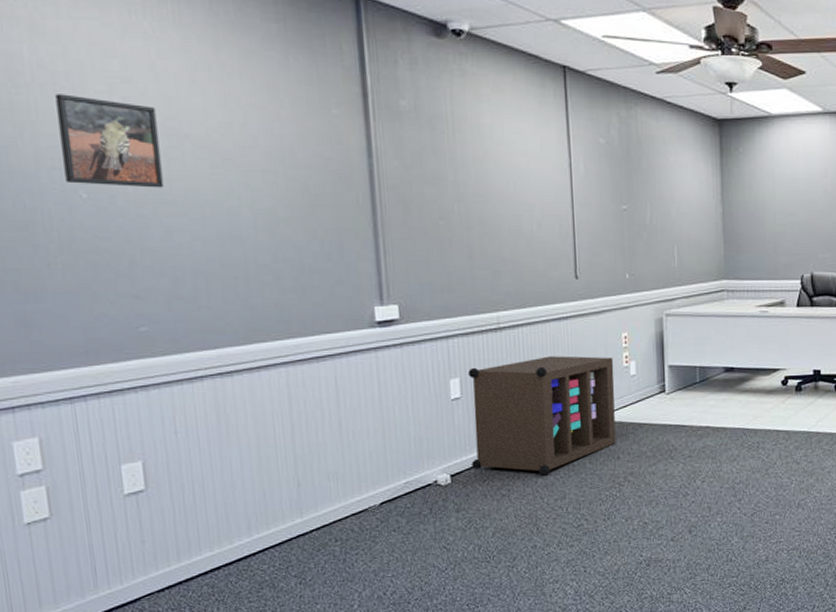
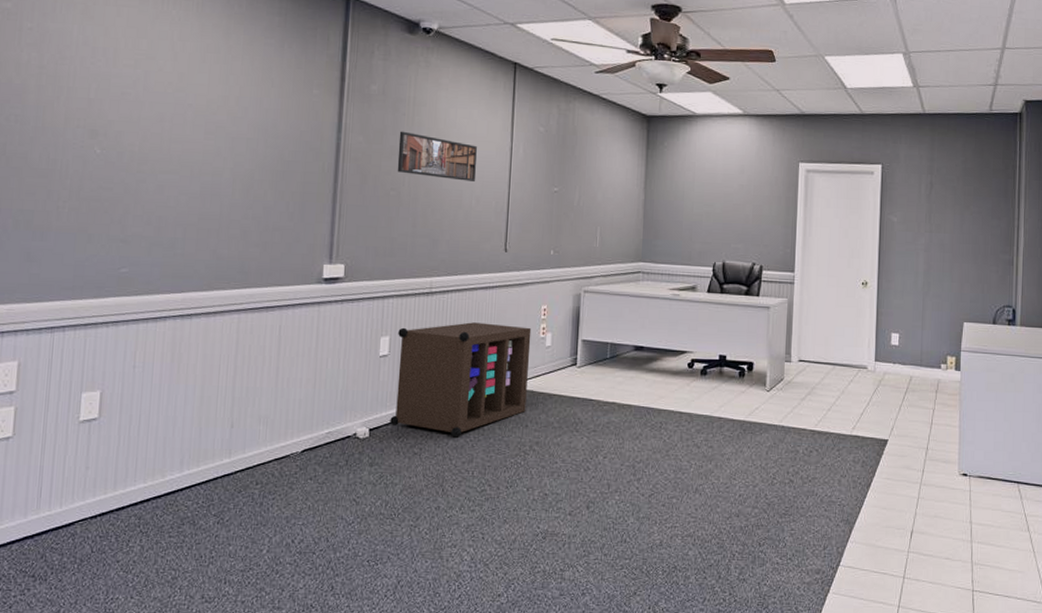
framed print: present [55,94,164,188] -> none [86,66,169,148]
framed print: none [440,152,533,204] -> present [397,131,477,181]

